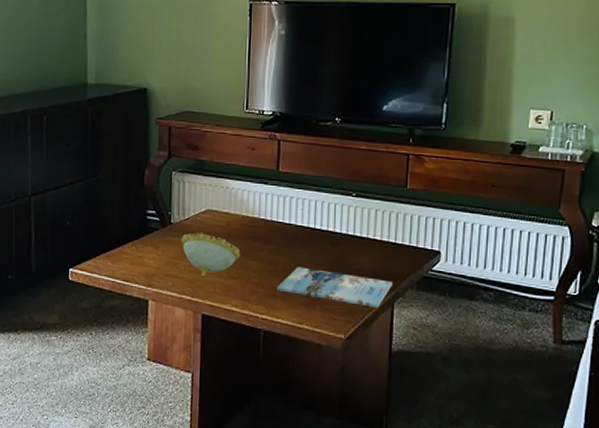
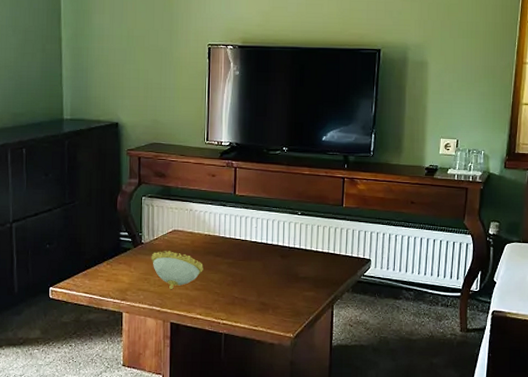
magazine: present [277,266,392,308] -> none [235,277,332,309]

